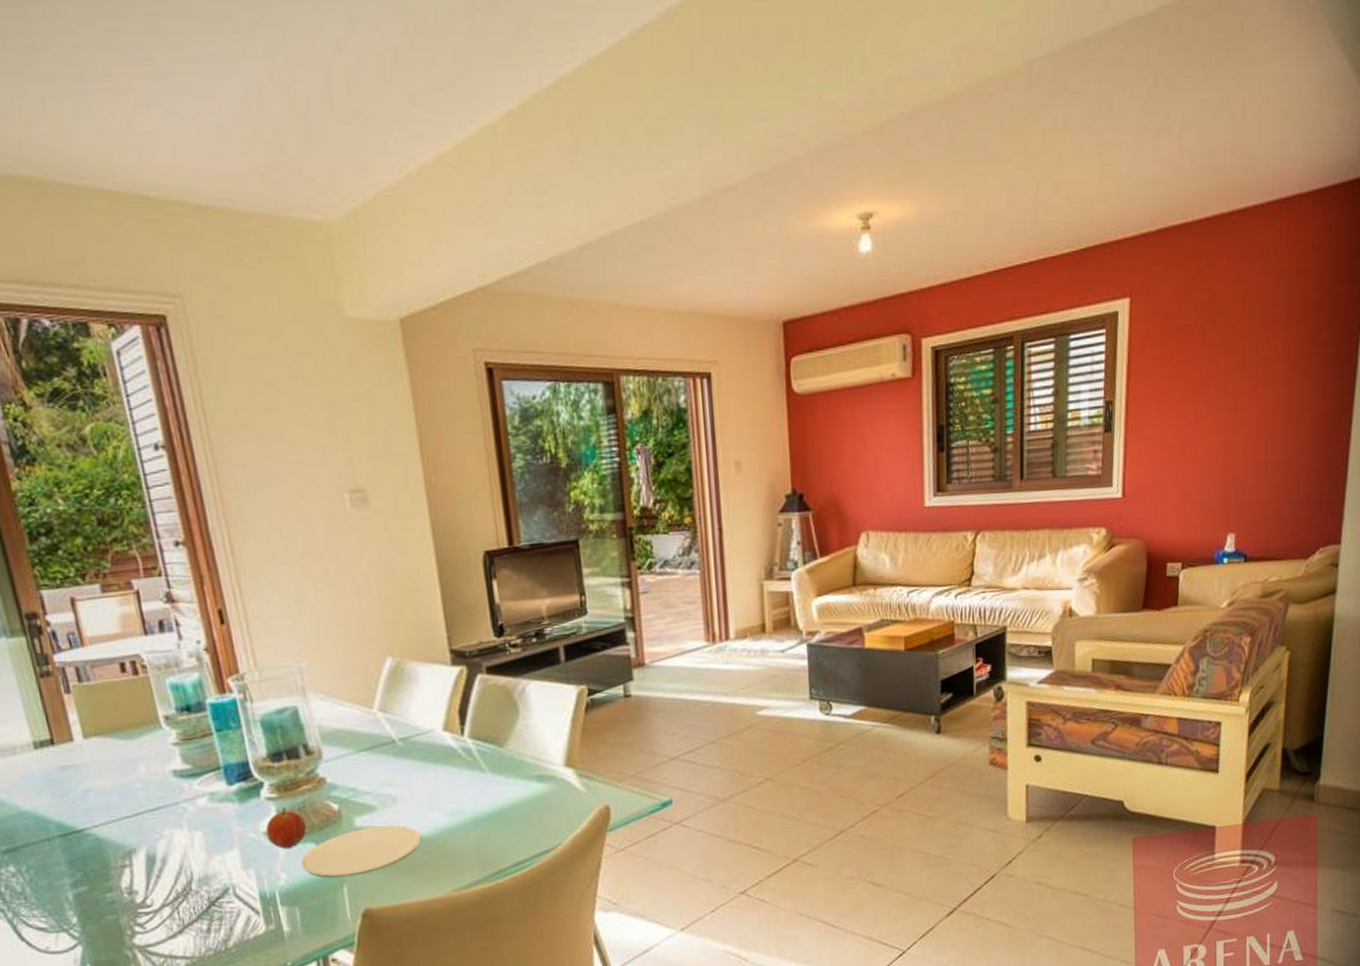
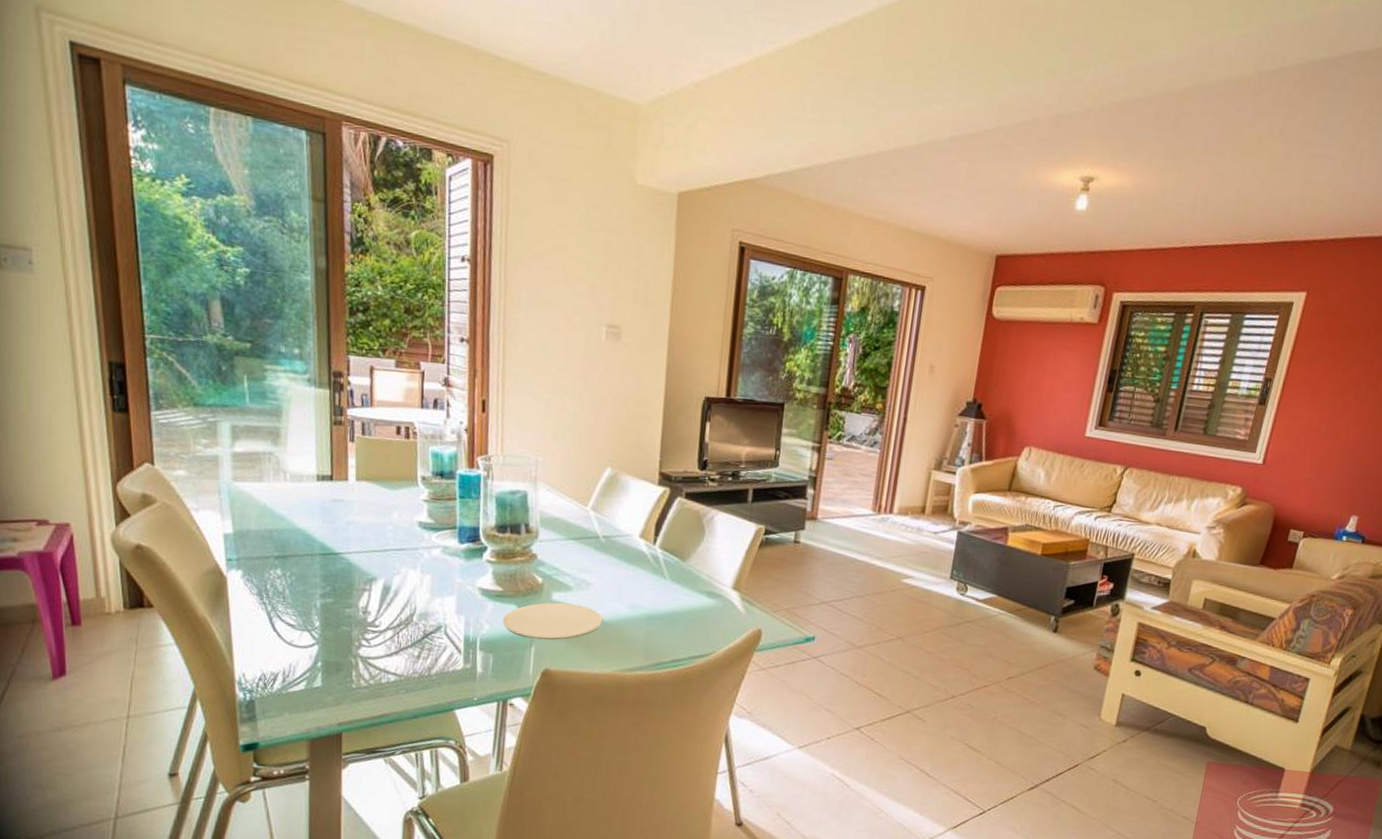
fruit: present [265,807,307,849] -> none [480,571,514,605]

